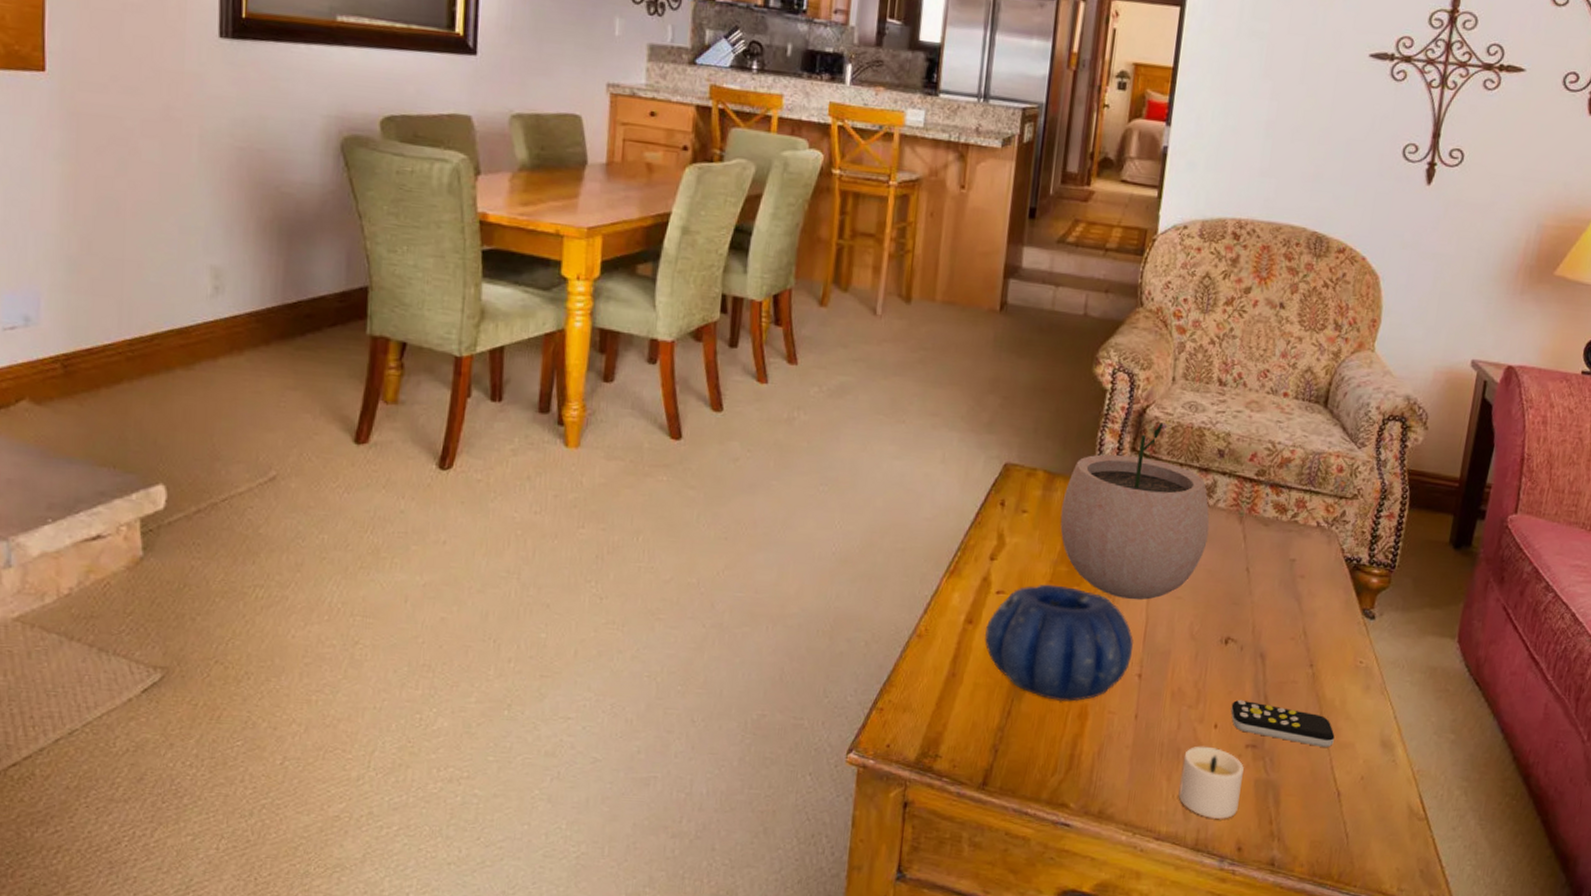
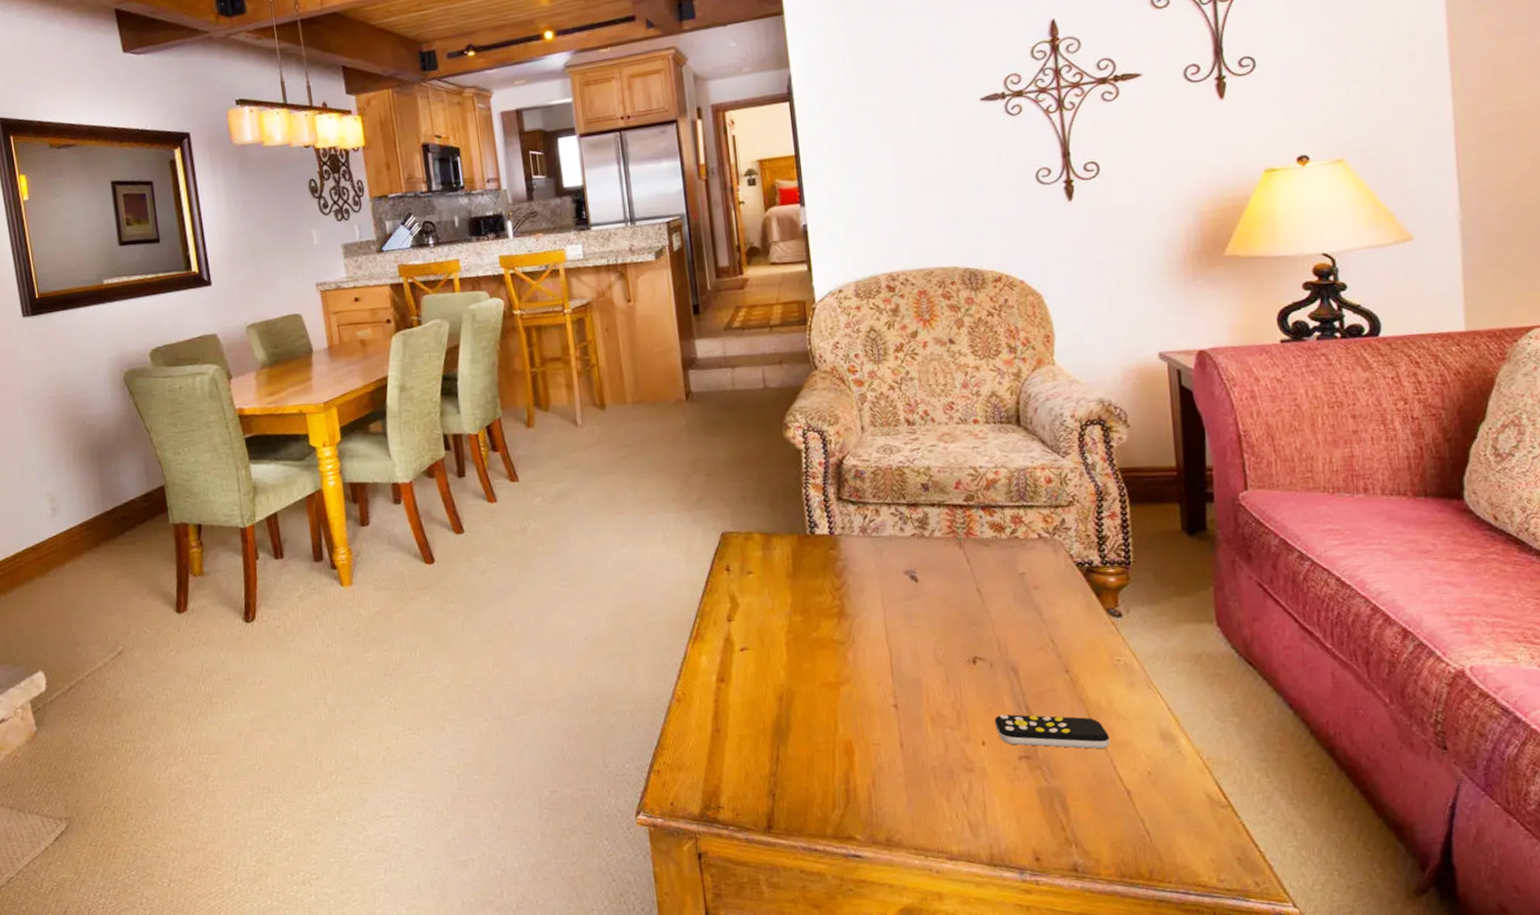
decorative bowl: present [984,584,1134,702] -> none [738,634,884,741]
plant pot: present [1060,423,1210,600] -> none [783,470,932,637]
candle: present [1178,746,1244,819] -> none [958,763,1026,833]

